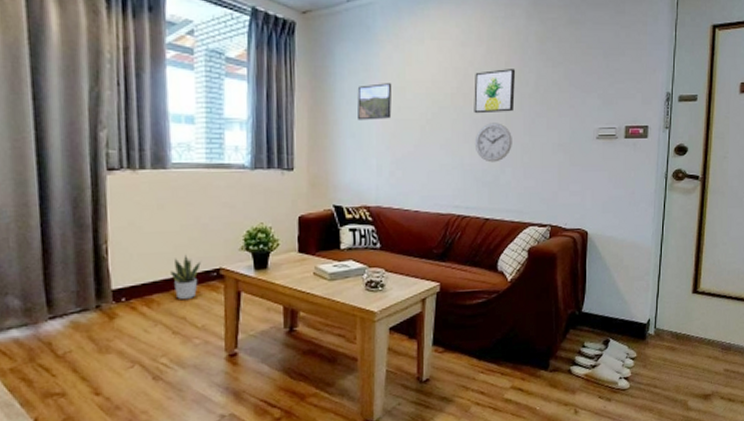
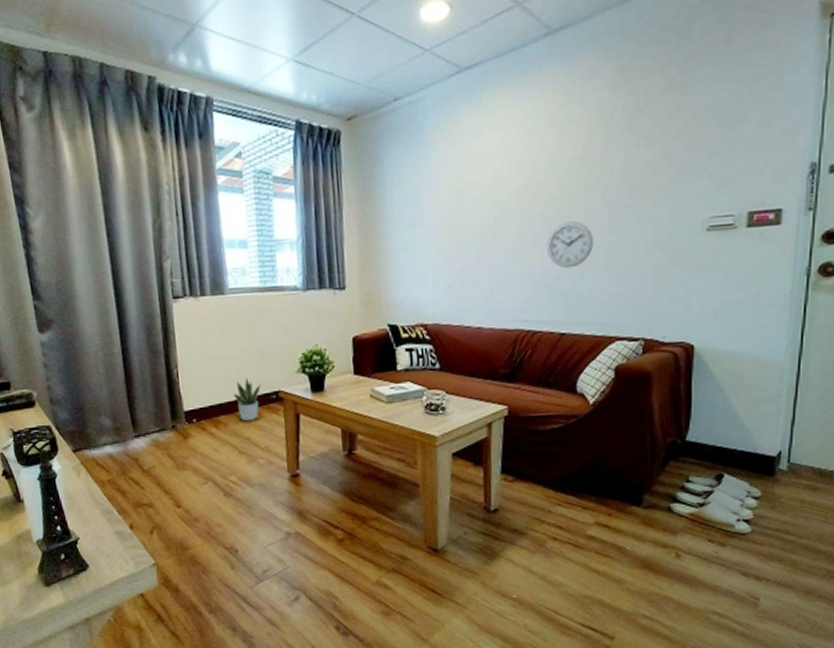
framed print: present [357,83,392,120] -> none [409,187,448,232]
wall art: present [474,69,516,114] -> none [544,155,597,213]

